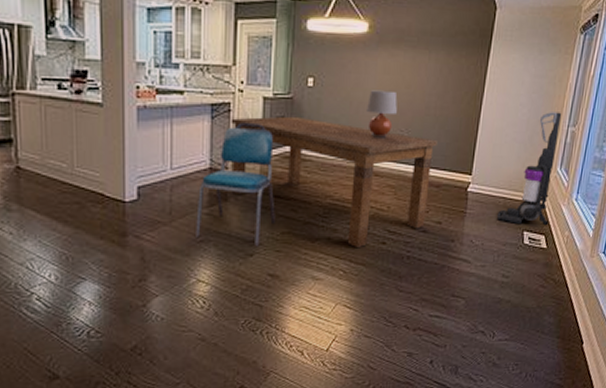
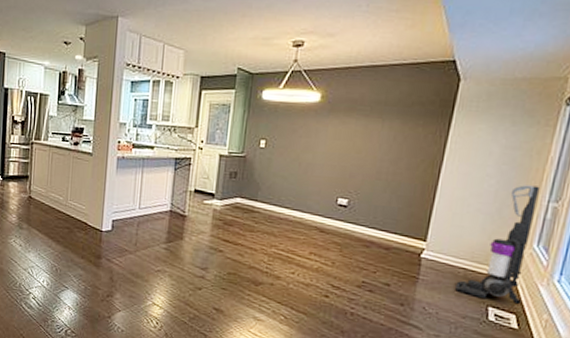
dining chair: present [196,122,275,247] -> none [154,174,226,283]
dining table: present [230,116,437,249] -> none [188,171,388,298]
lamp: present [367,90,398,140] -> none [315,153,347,199]

